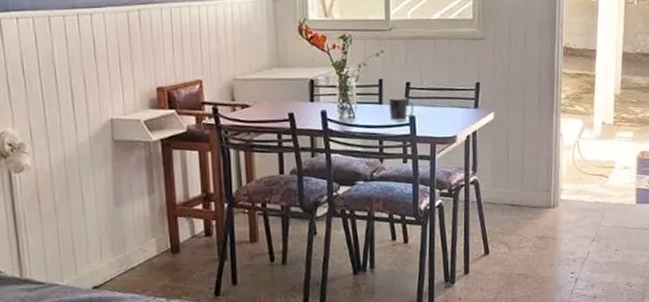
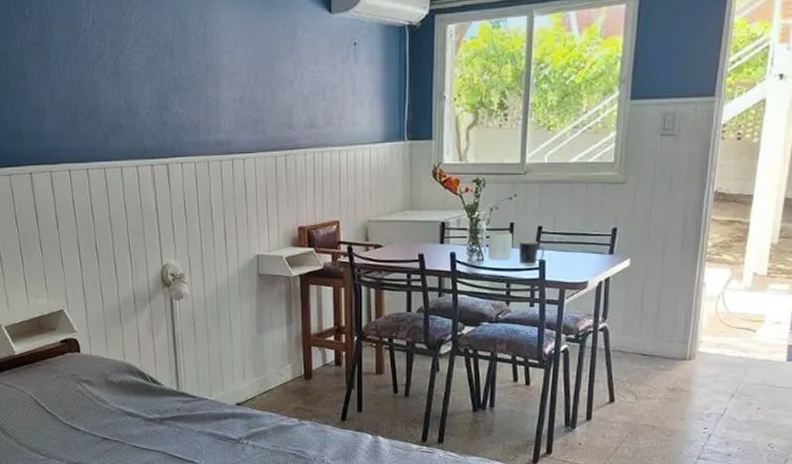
mug: none [358,88,383,118] -> present [487,232,513,261]

